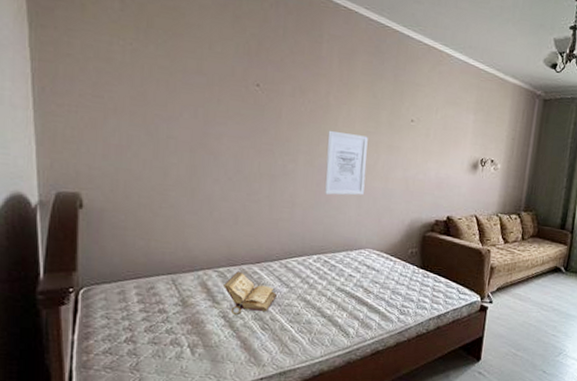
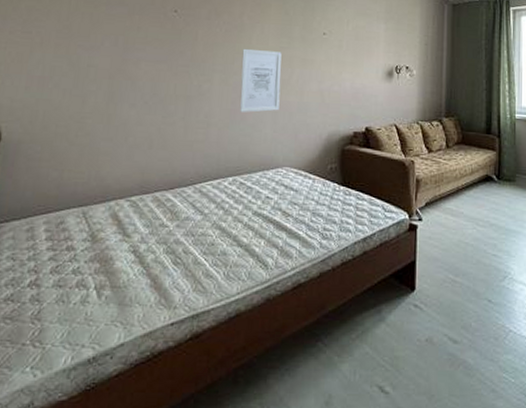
book: present [224,271,277,314] -> none [135,199,190,248]

